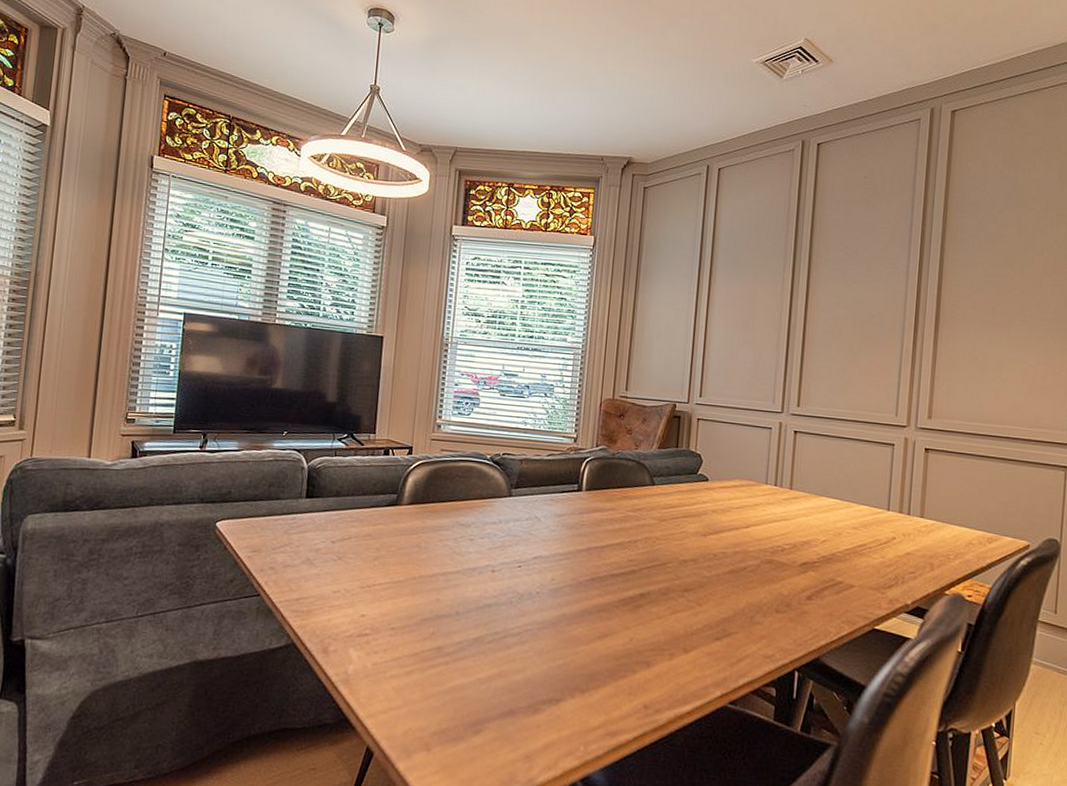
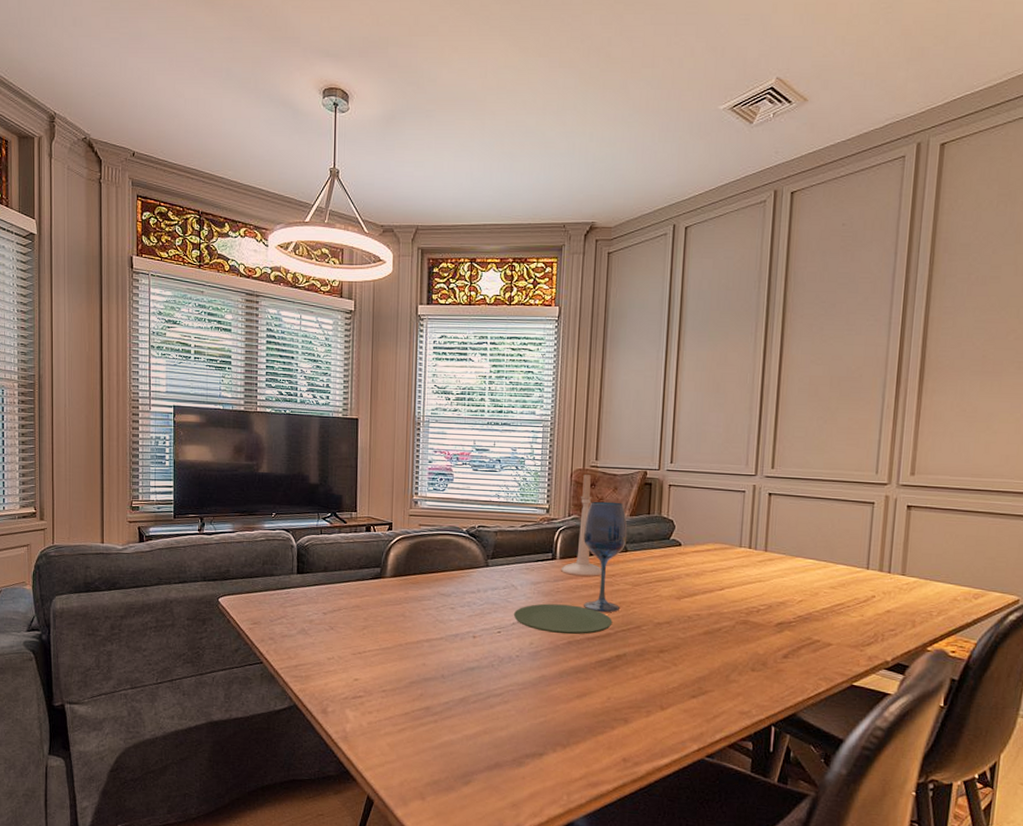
plate: none [535,537,638,571] -> present [513,603,613,635]
candlestick: none [587,404,628,511] -> present [561,474,602,578]
wineglass: none [607,432,655,549] -> present [583,501,628,613]

